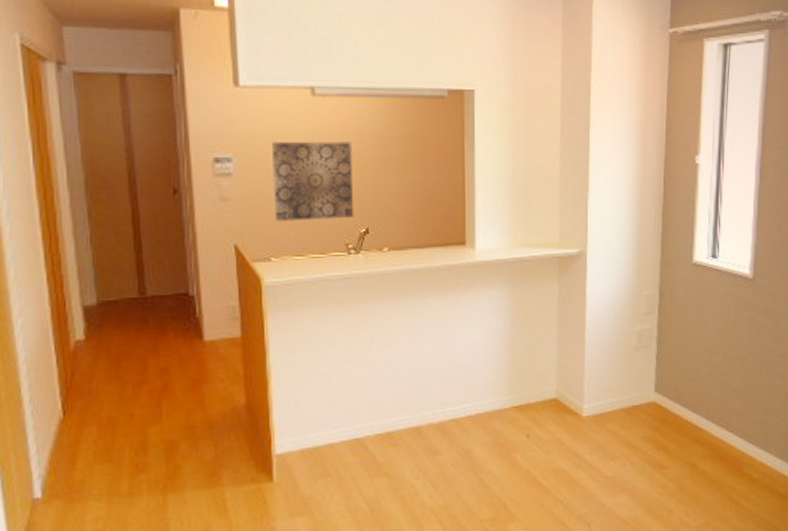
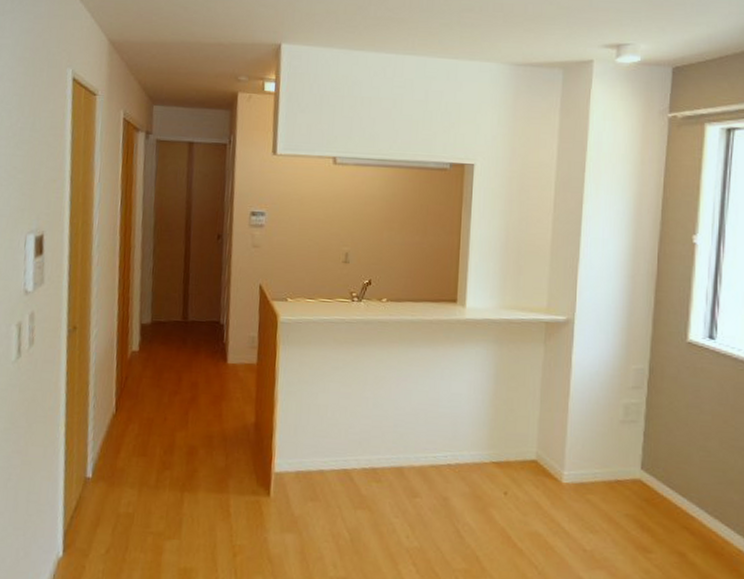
wall art: present [272,141,354,221] -> none [294,201,363,270]

